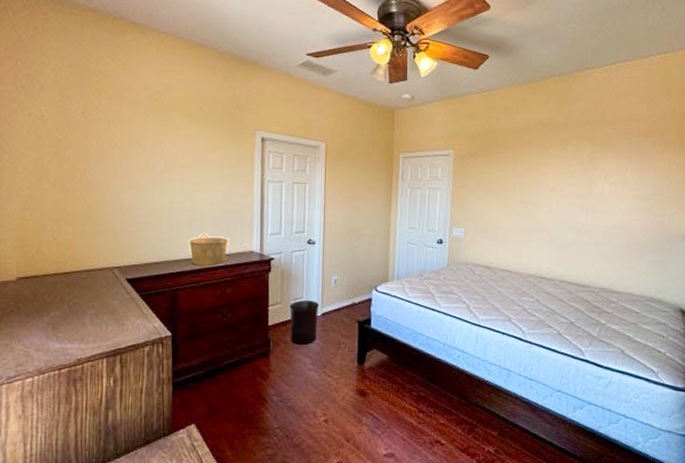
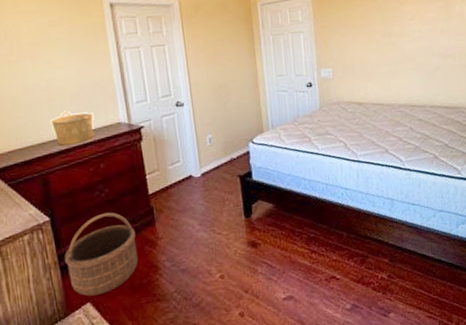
basket: none [178,337,249,418] -> present [64,212,139,296]
waste bin: present [289,300,320,345] -> none [167,162,200,209]

